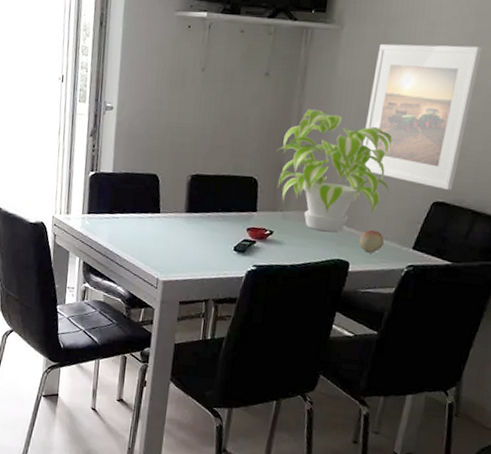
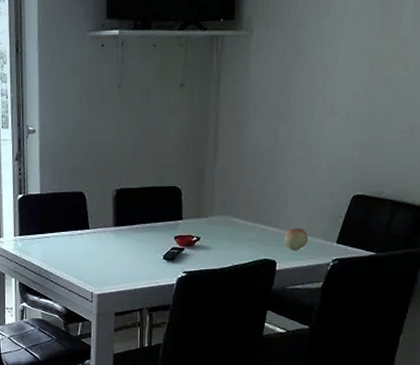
plant: present [277,109,393,232] -> none [197,115,311,234]
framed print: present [363,43,483,190] -> none [280,40,390,182]

